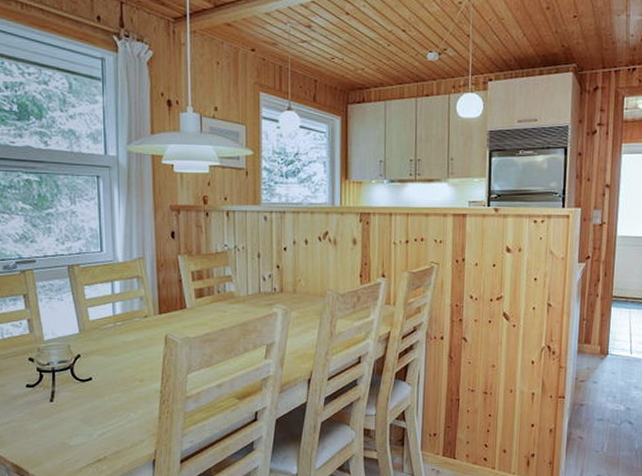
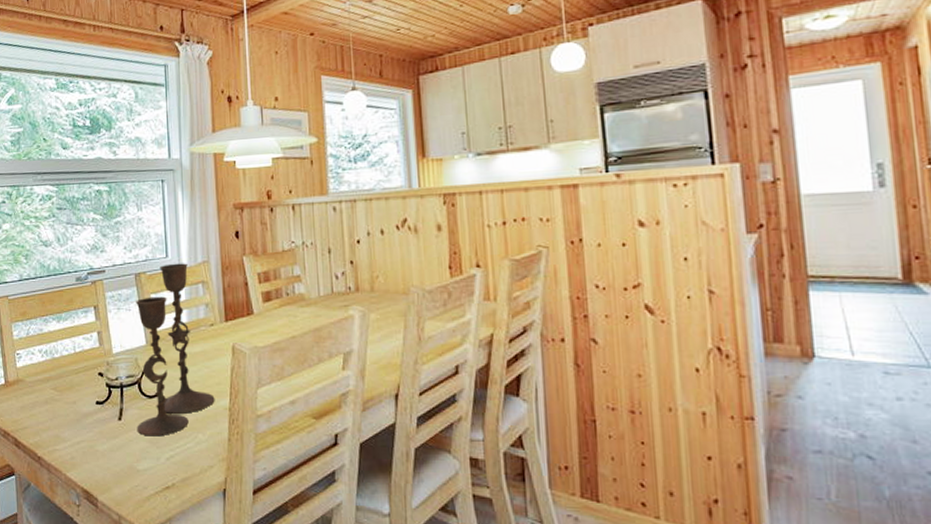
candlestick: none [69,258,147,416] -> present [136,263,215,437]

